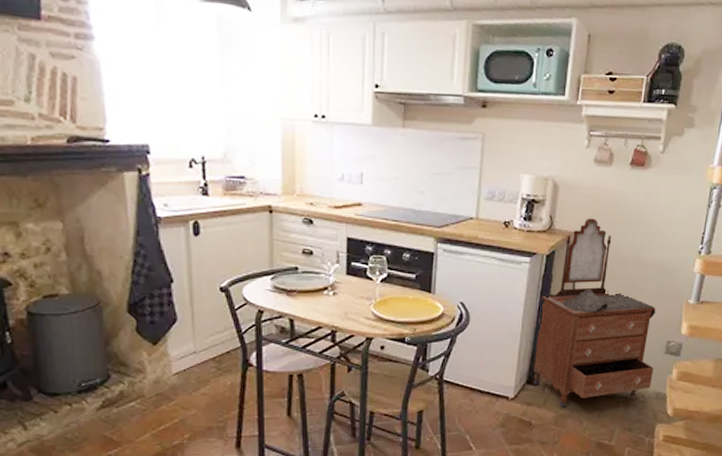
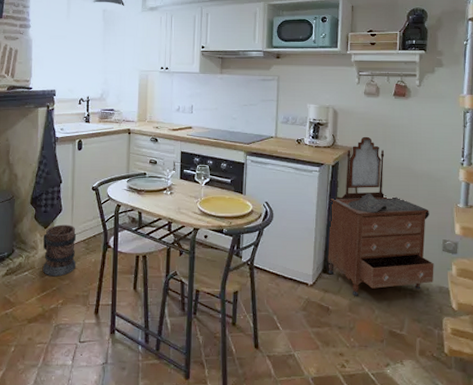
wooden barrel: none [153,339,204,406] -> present [42,224,76,277]

